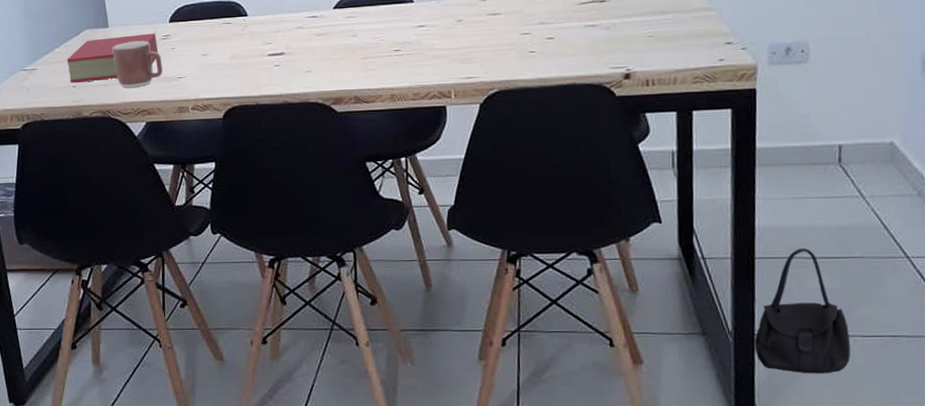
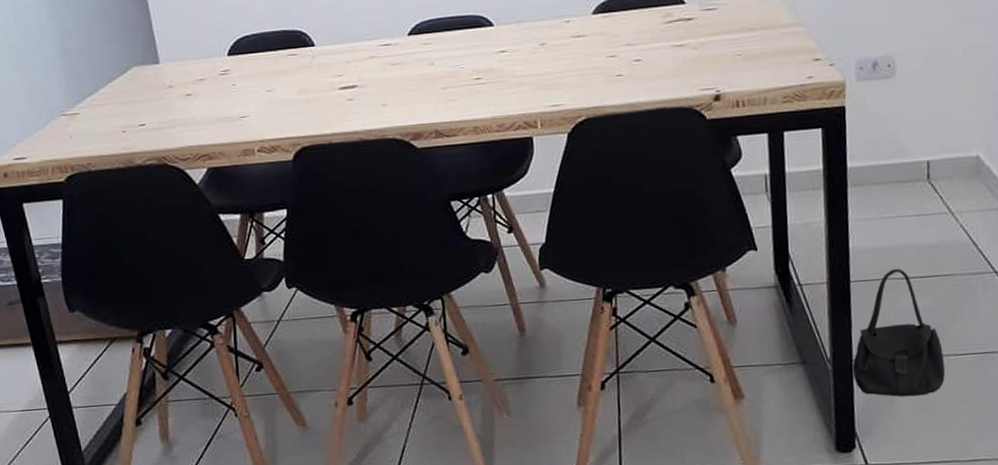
book: present [67,33,159,83] -> none [114,68,218,127]
mug: present [113,41,163,88] -> none [165,77,223,131]

